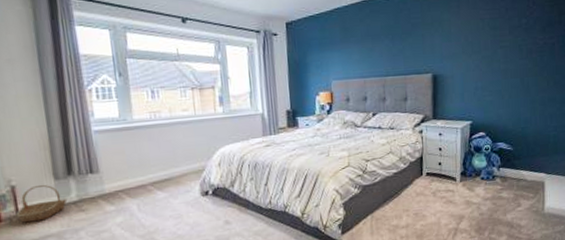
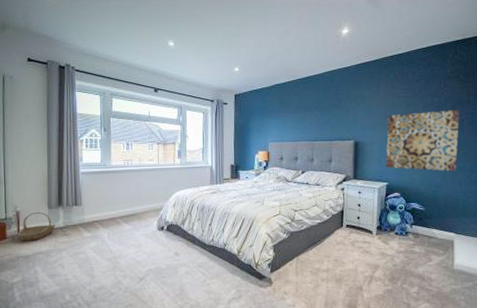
wall art: none [469,31,550,105] -> present [386,109,460,172]

